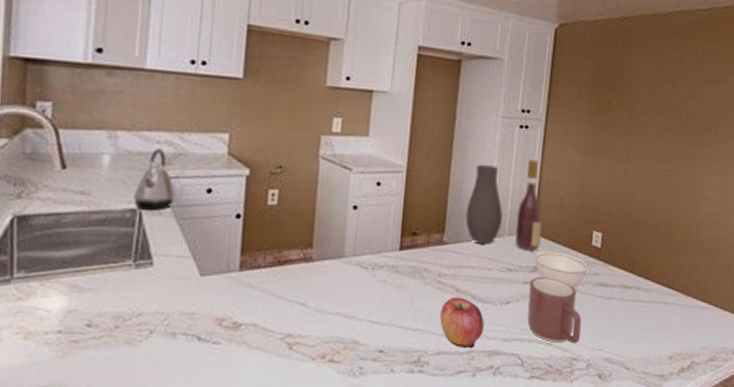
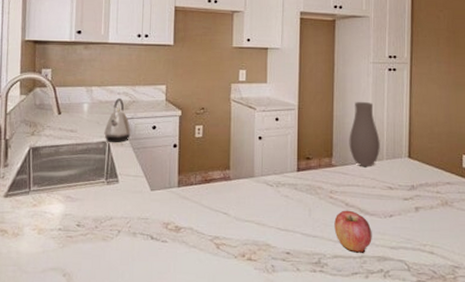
wine bottle: present [515,159,542,251] -> none [393,96,415,172]
mug: present [527,277,582,344] -> none [408,195,461,254]
bowl: present [535,251,589,288] -> none [412,173,462,205]

